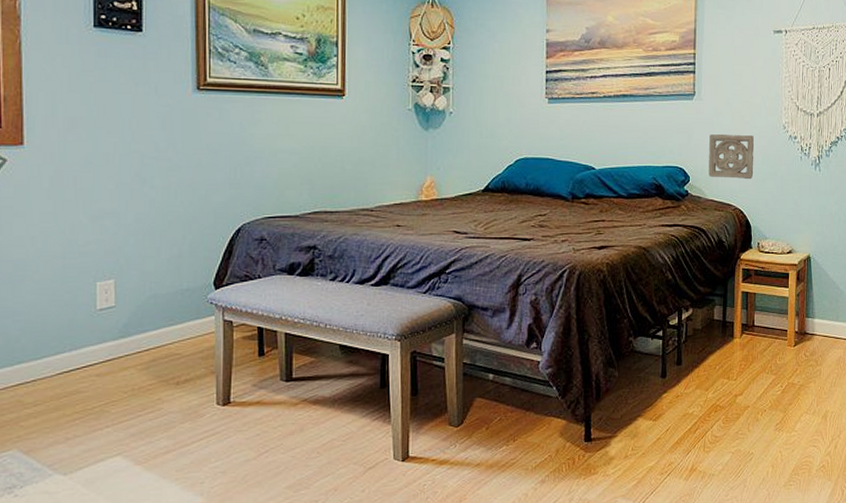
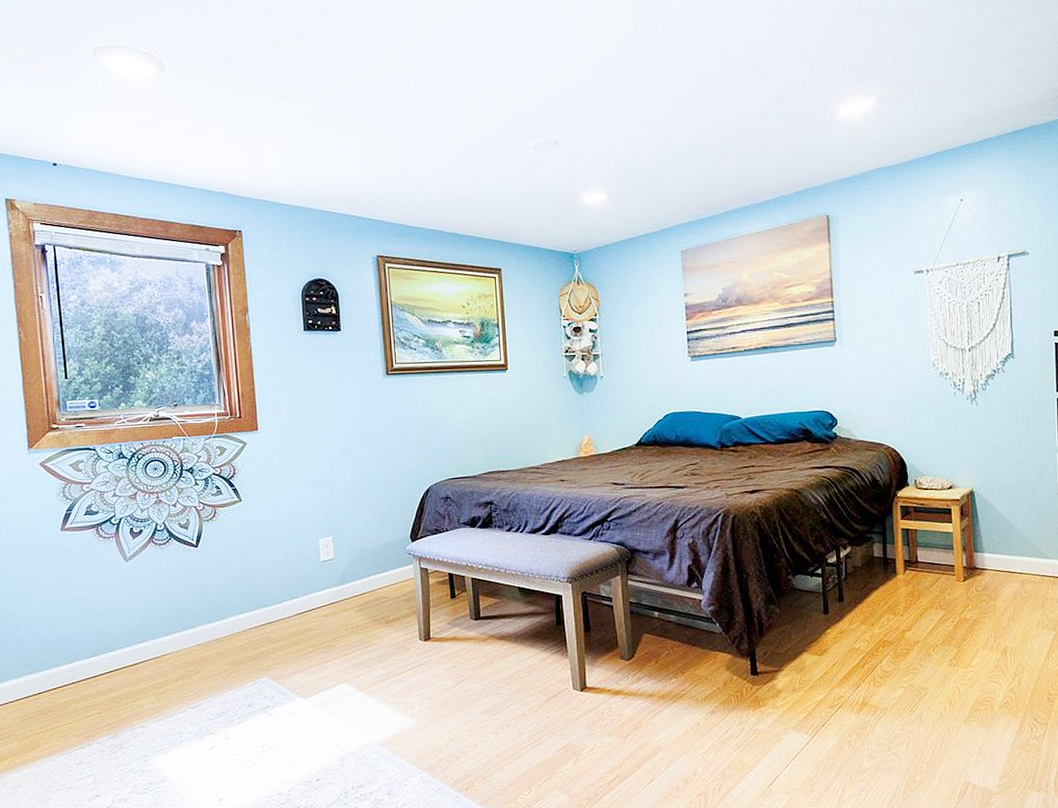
wall ornament: present [708,134,754,180] -> none [855,375,905,419]

